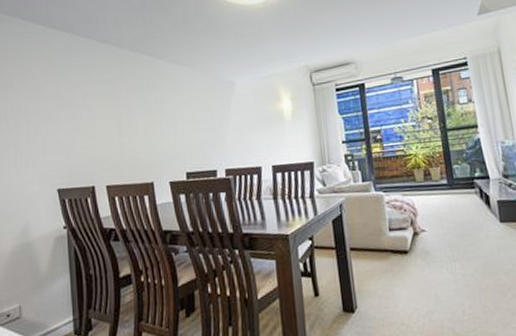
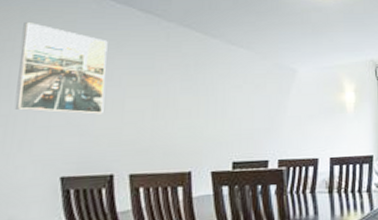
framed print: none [17,62,81,136] -> present [14,22,108,115]

